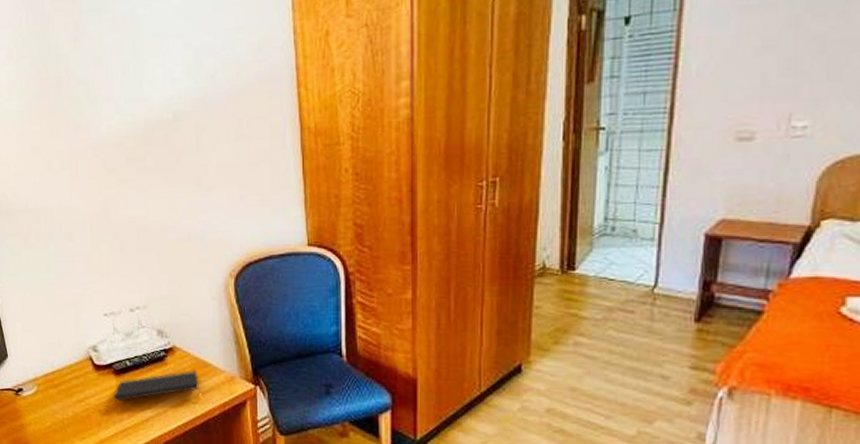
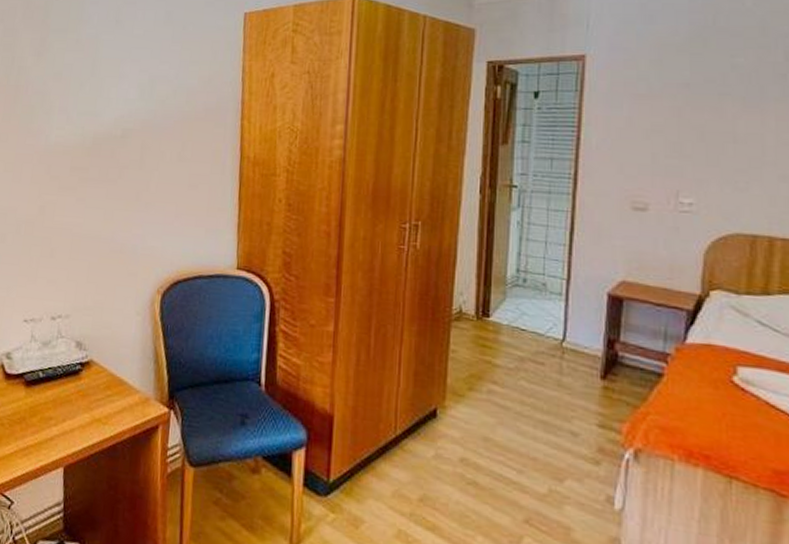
notepad: present [114,370,200,401] -> none [20,387,112,415]

